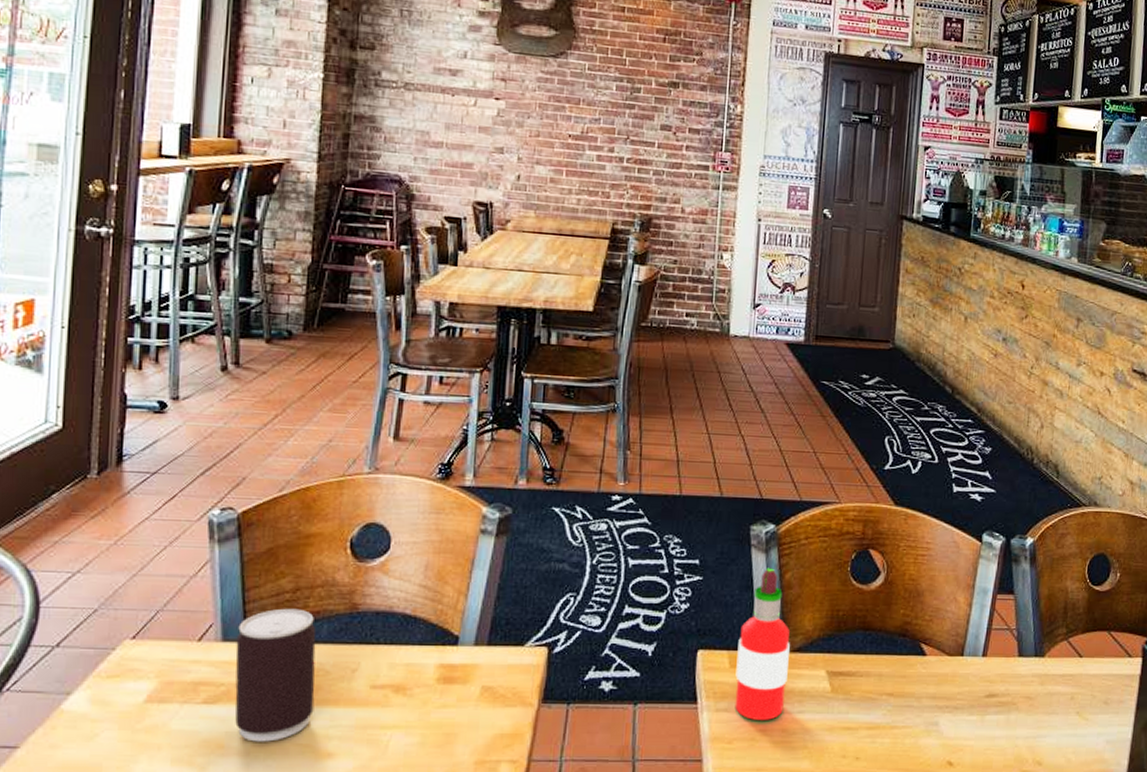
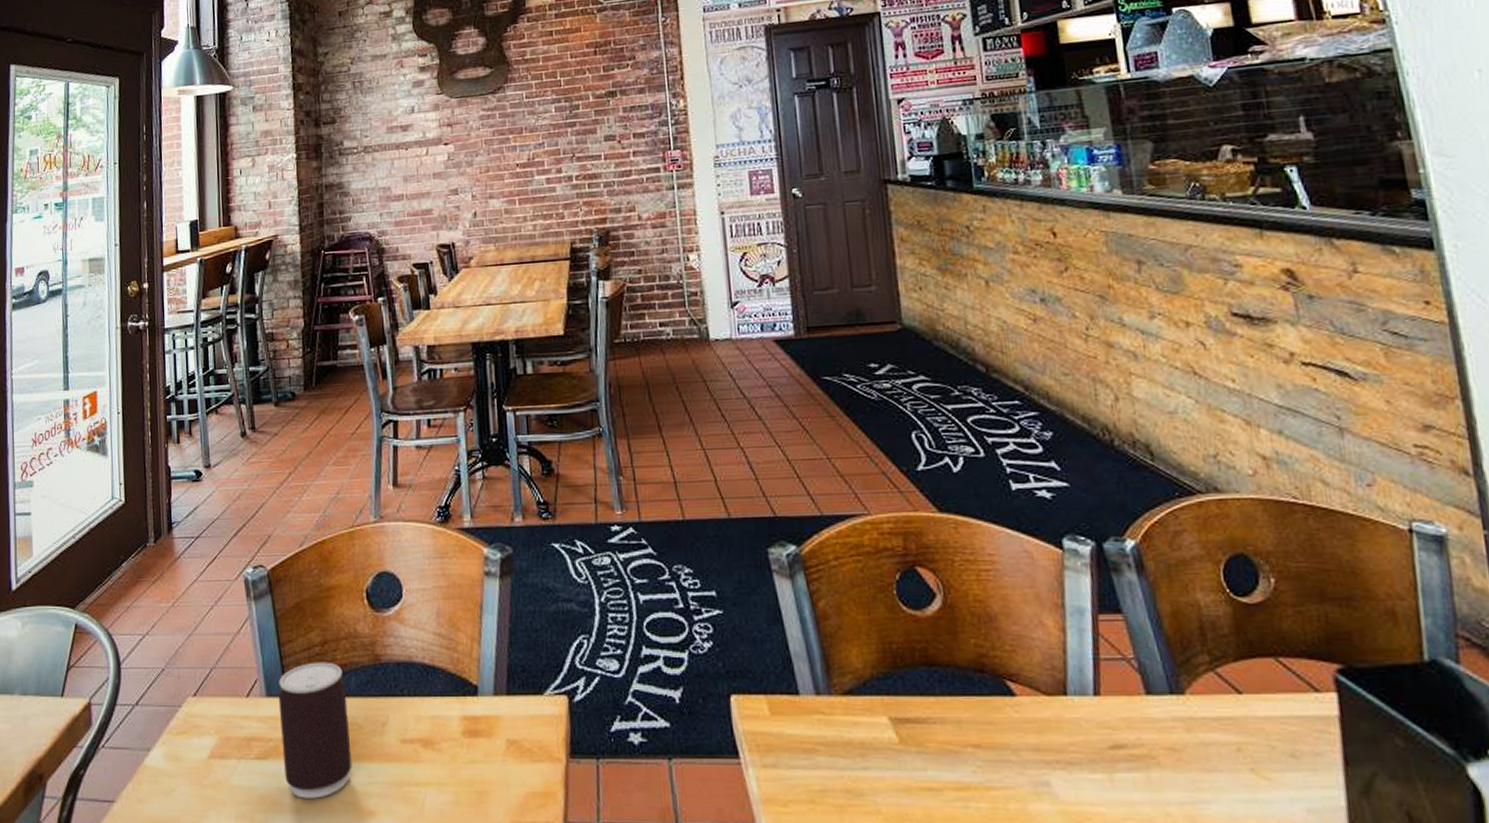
hot sauce: present [734,568,790,720] -> none [775,596,844,778]

